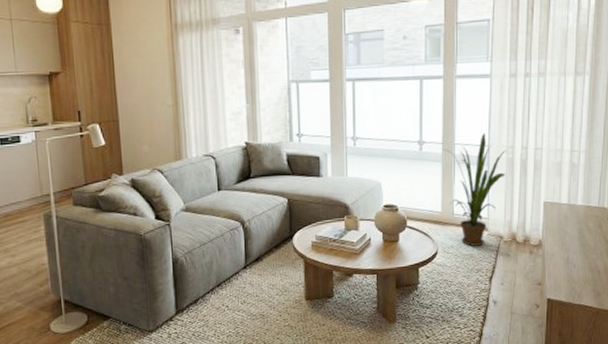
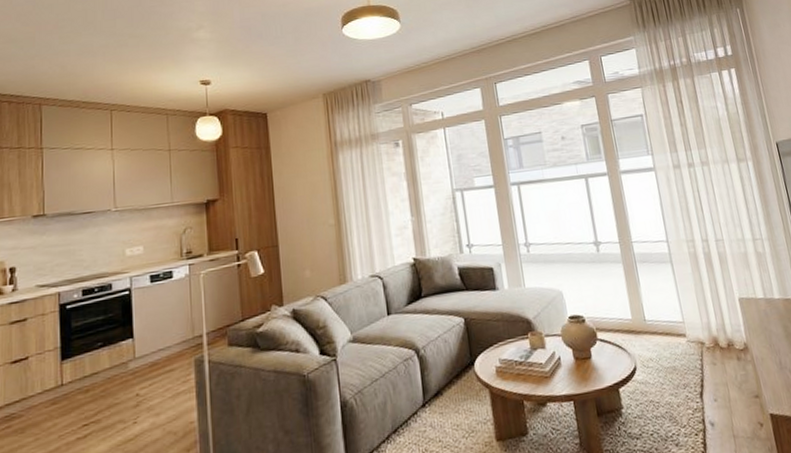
house plant: present [443,133,507,246] -> none [621,228,692,357]

